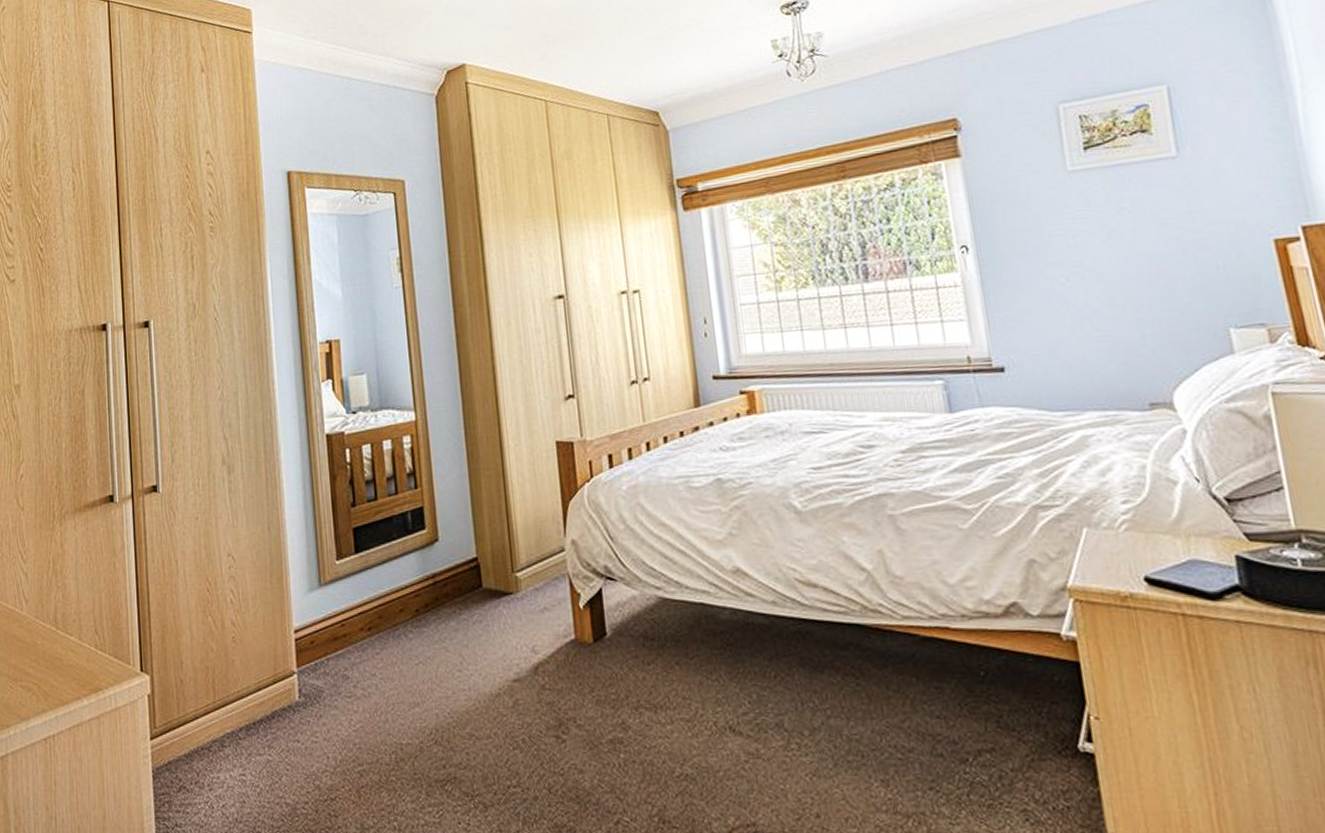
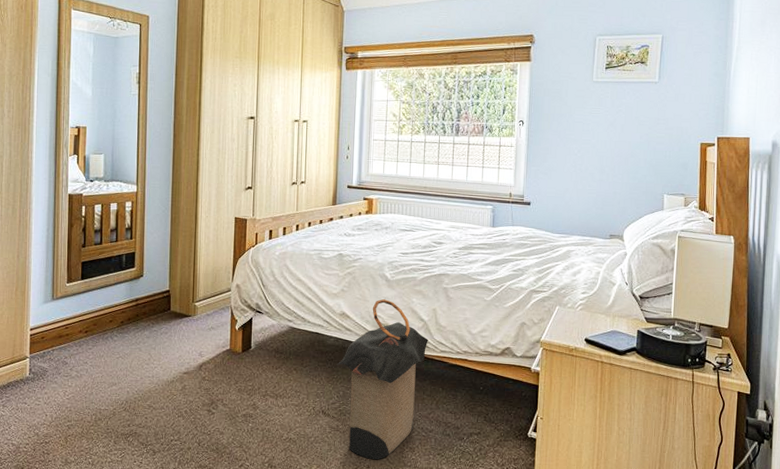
laundry hamper: none [740,541,881,804] -> present [337,298,428,460]

